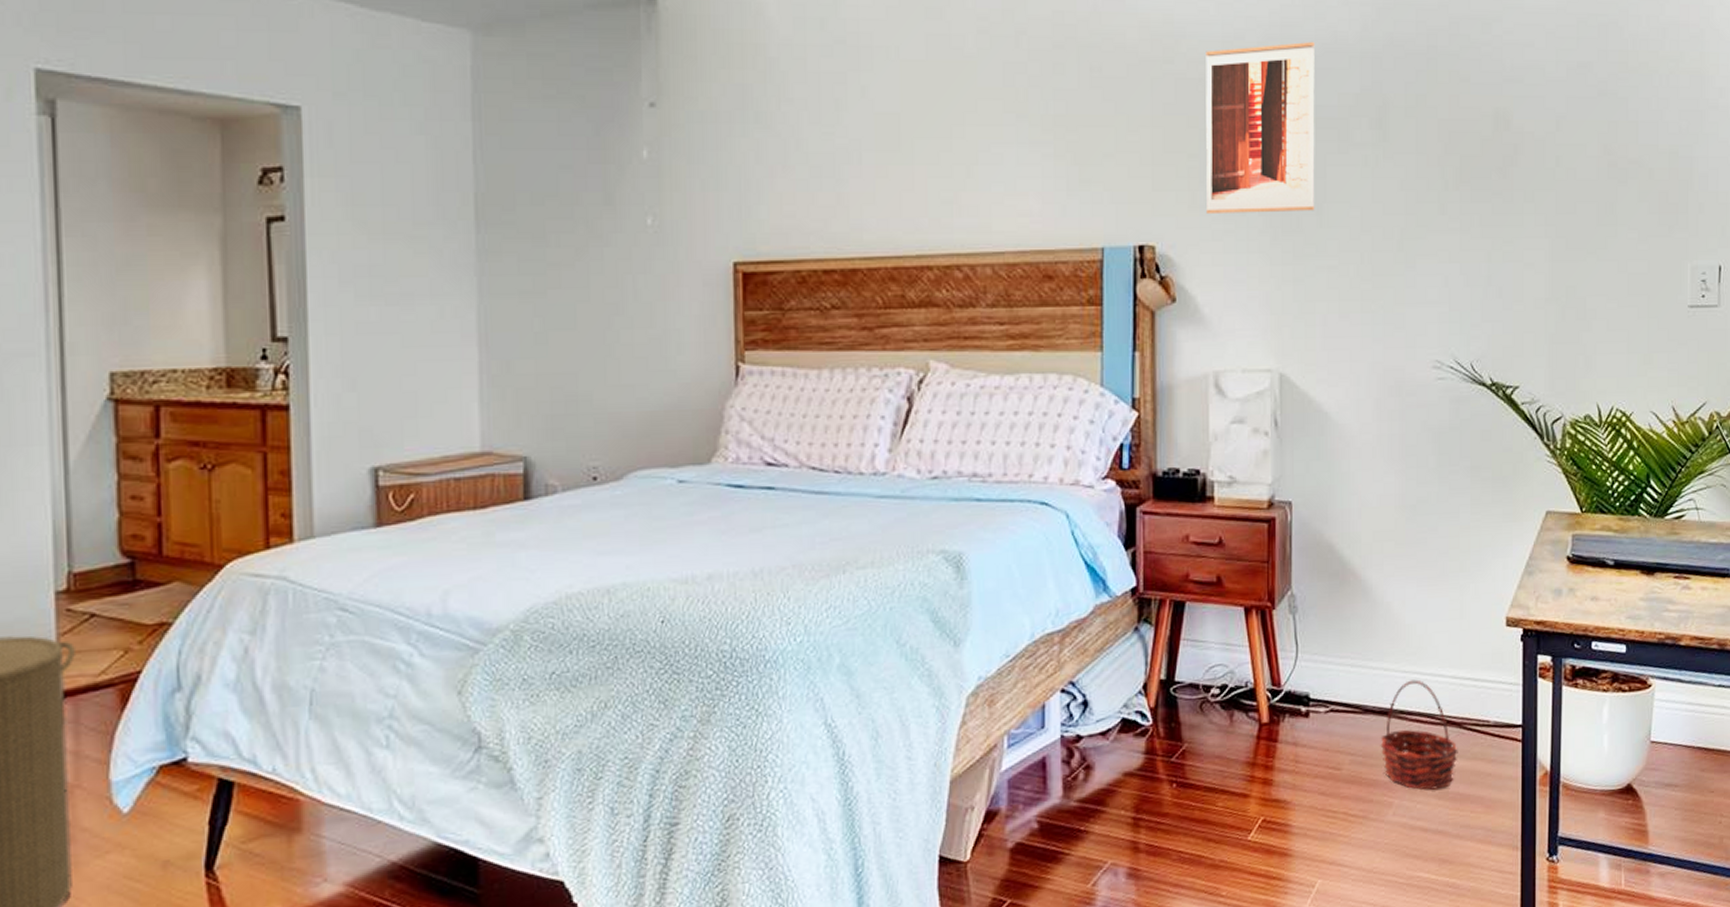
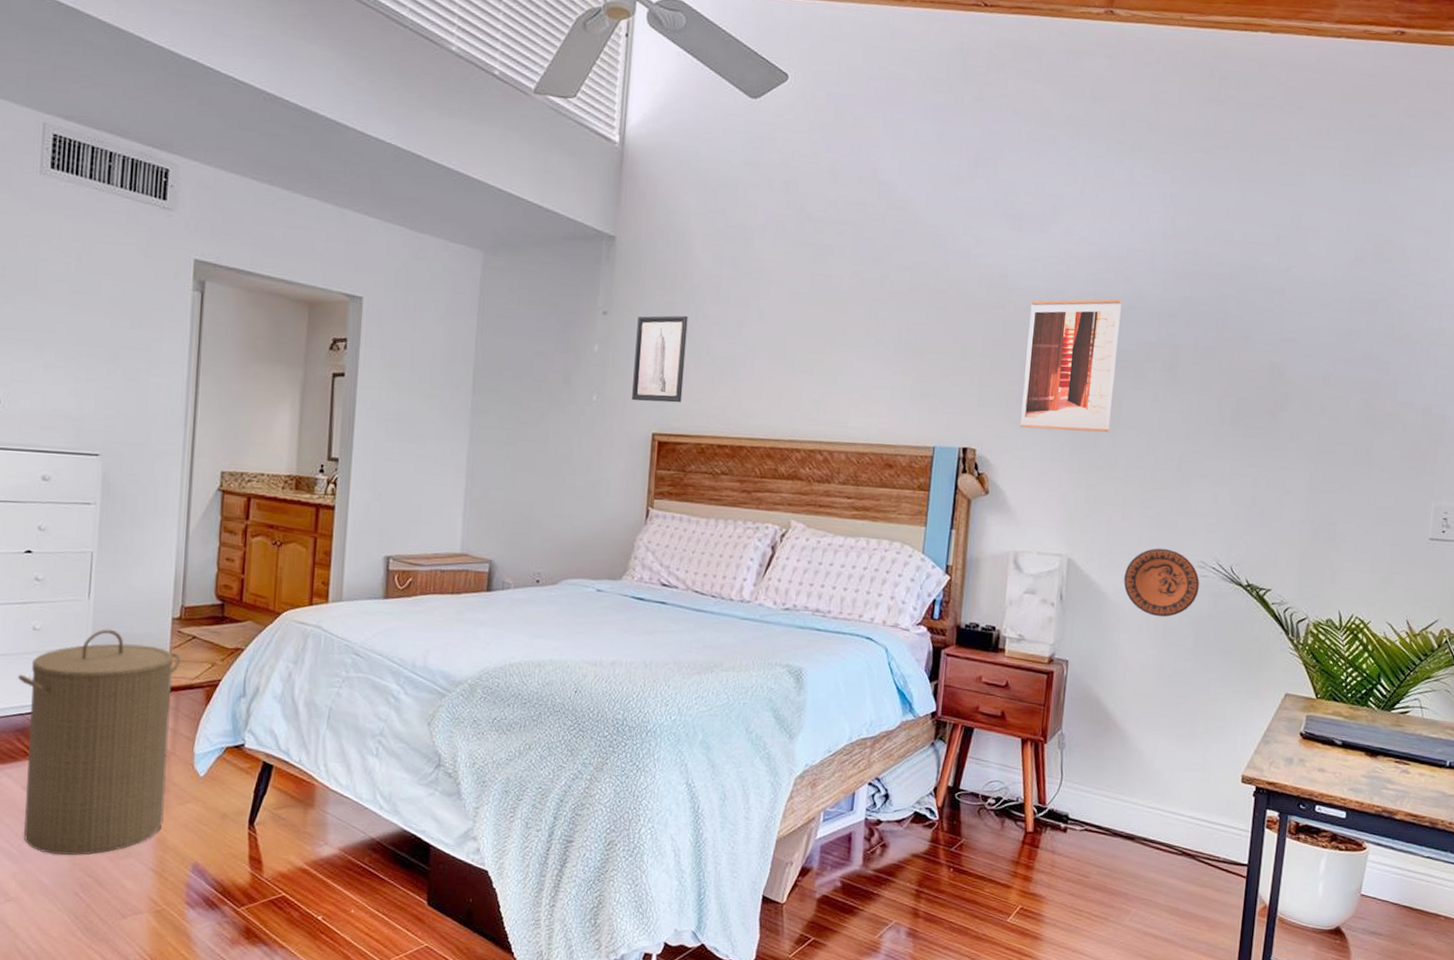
wall art: none [699,101,769,221] -> present [632,315,688,403]
decorative plate: none [1348,349,1437,435] -> present [1124,548,1200,617]
basket: present [1380,679,1458,790] -> none [1124,815,1190,906]

